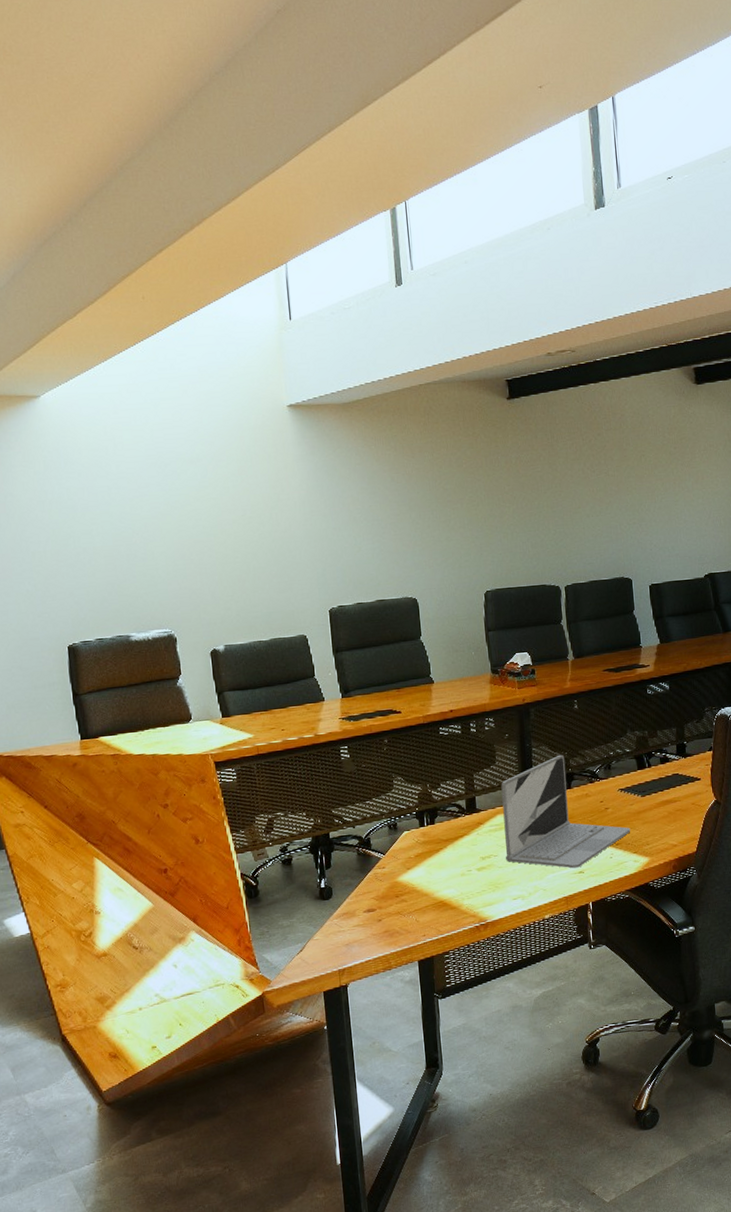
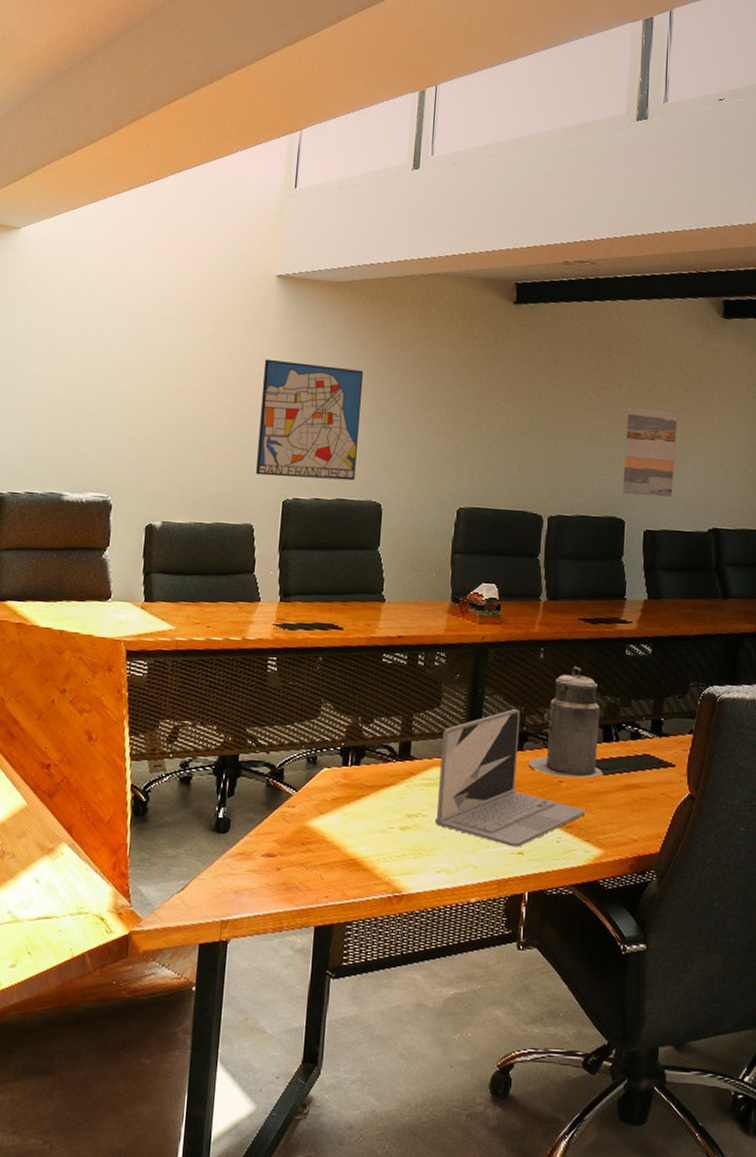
wall art: none [290,481,390,591] -> present [256,359,364,481]
canister: none [578,711,641,805] -> present [529,666,603,778]
wall art: none [621,475,670,556] -> present [622,407,678,497]

